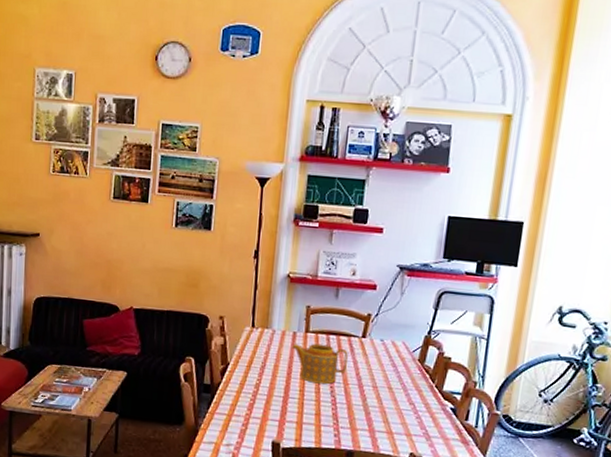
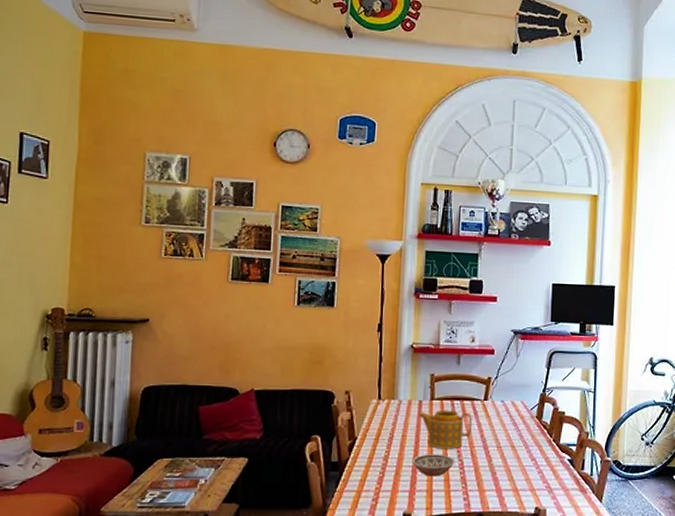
bowl: none [283,386,328,410] -> present [412,454,455,477]

